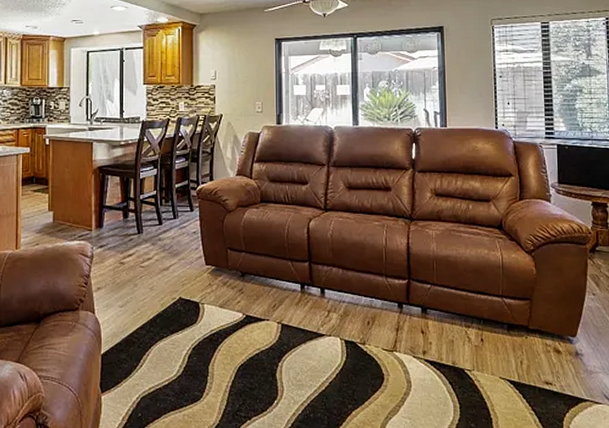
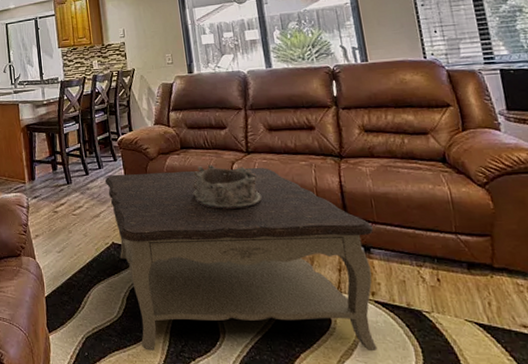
coffee table: none [178,225,432,410] -> present [104,167,378,352]
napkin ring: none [267,220,333,267] -> present [192,164,262,210]

